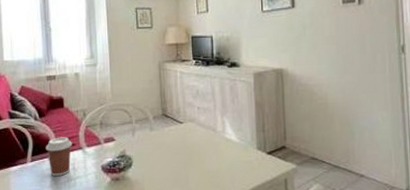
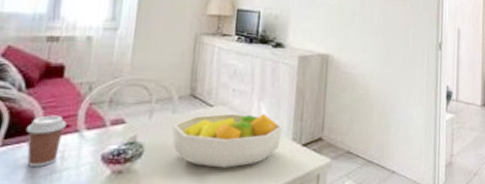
fruit bowl: none [152,127,247,175] -> present [172,113,283,168]

